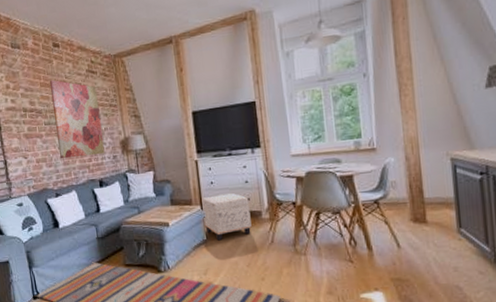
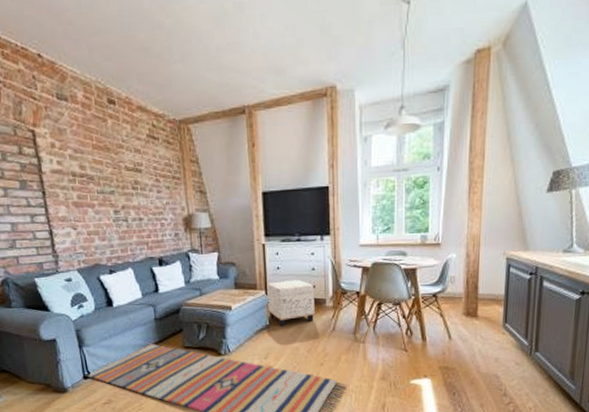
wall art: present [49,79,105,159] -> none [103,142,166,233]

